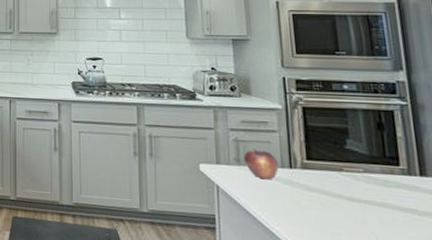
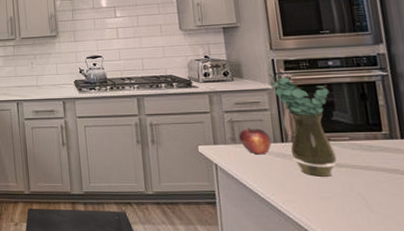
vase: none [278,93,349,211] -> present [268,74,337,177]

